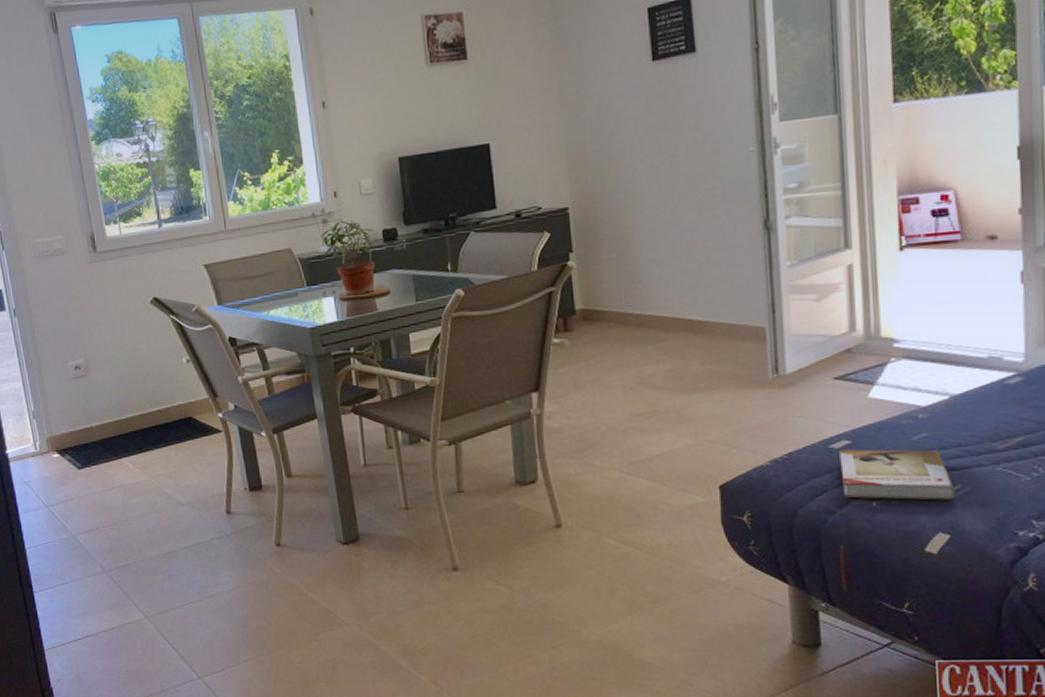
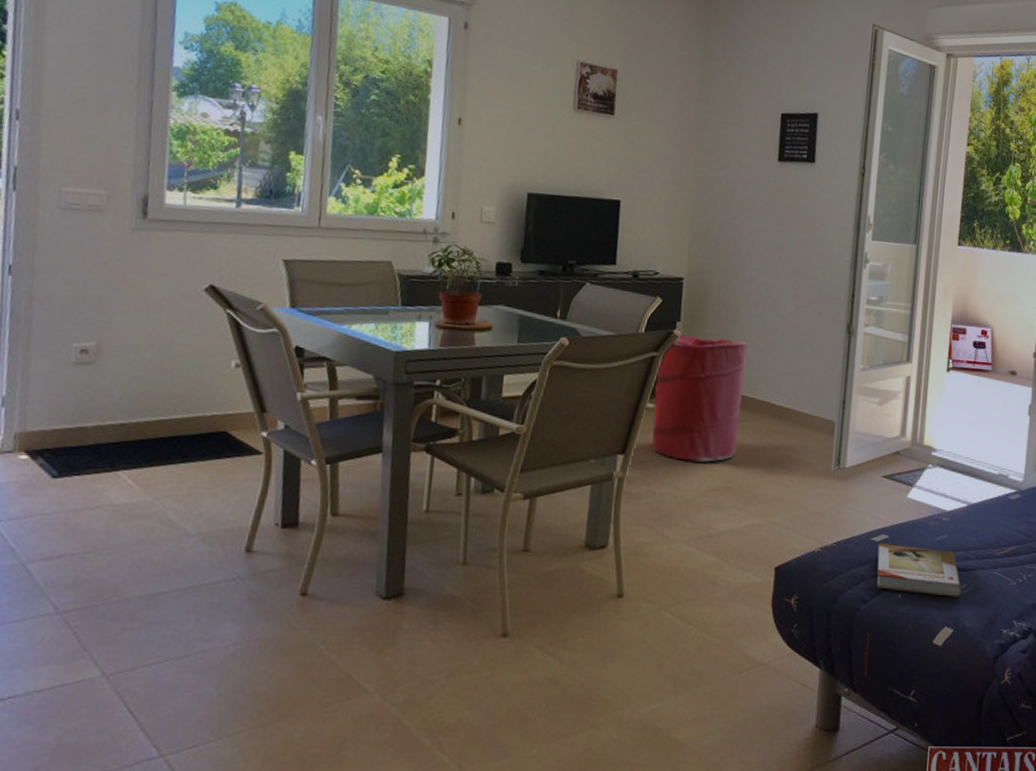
laundry hamper: none [556,260,656,390] -> present [652,334,747,462]

